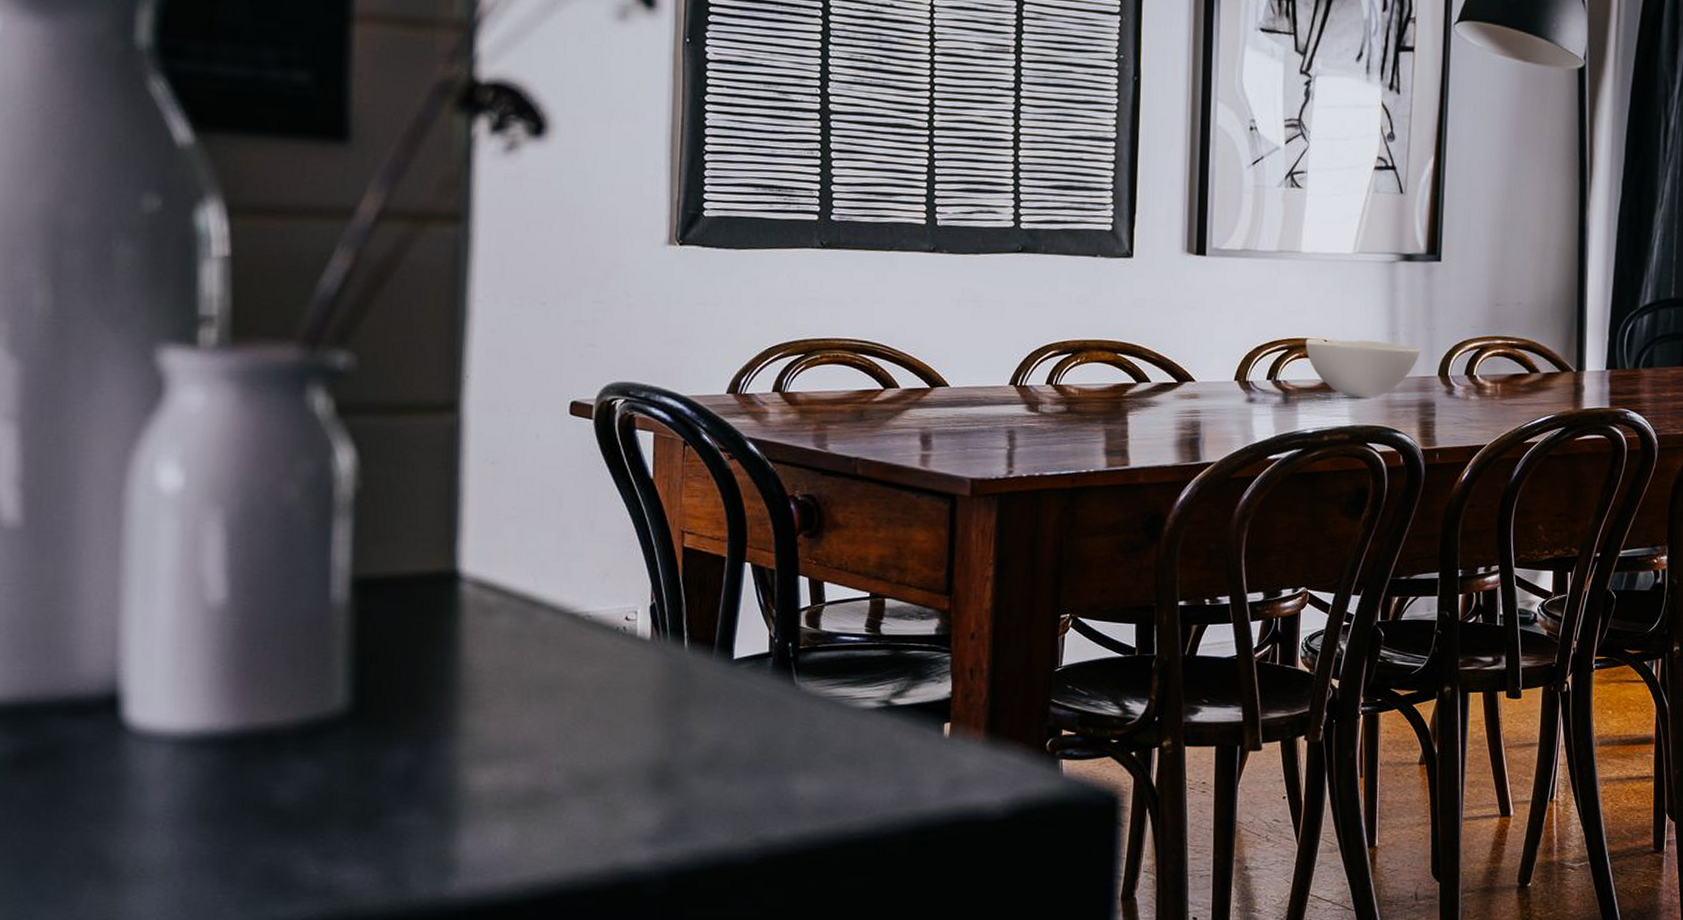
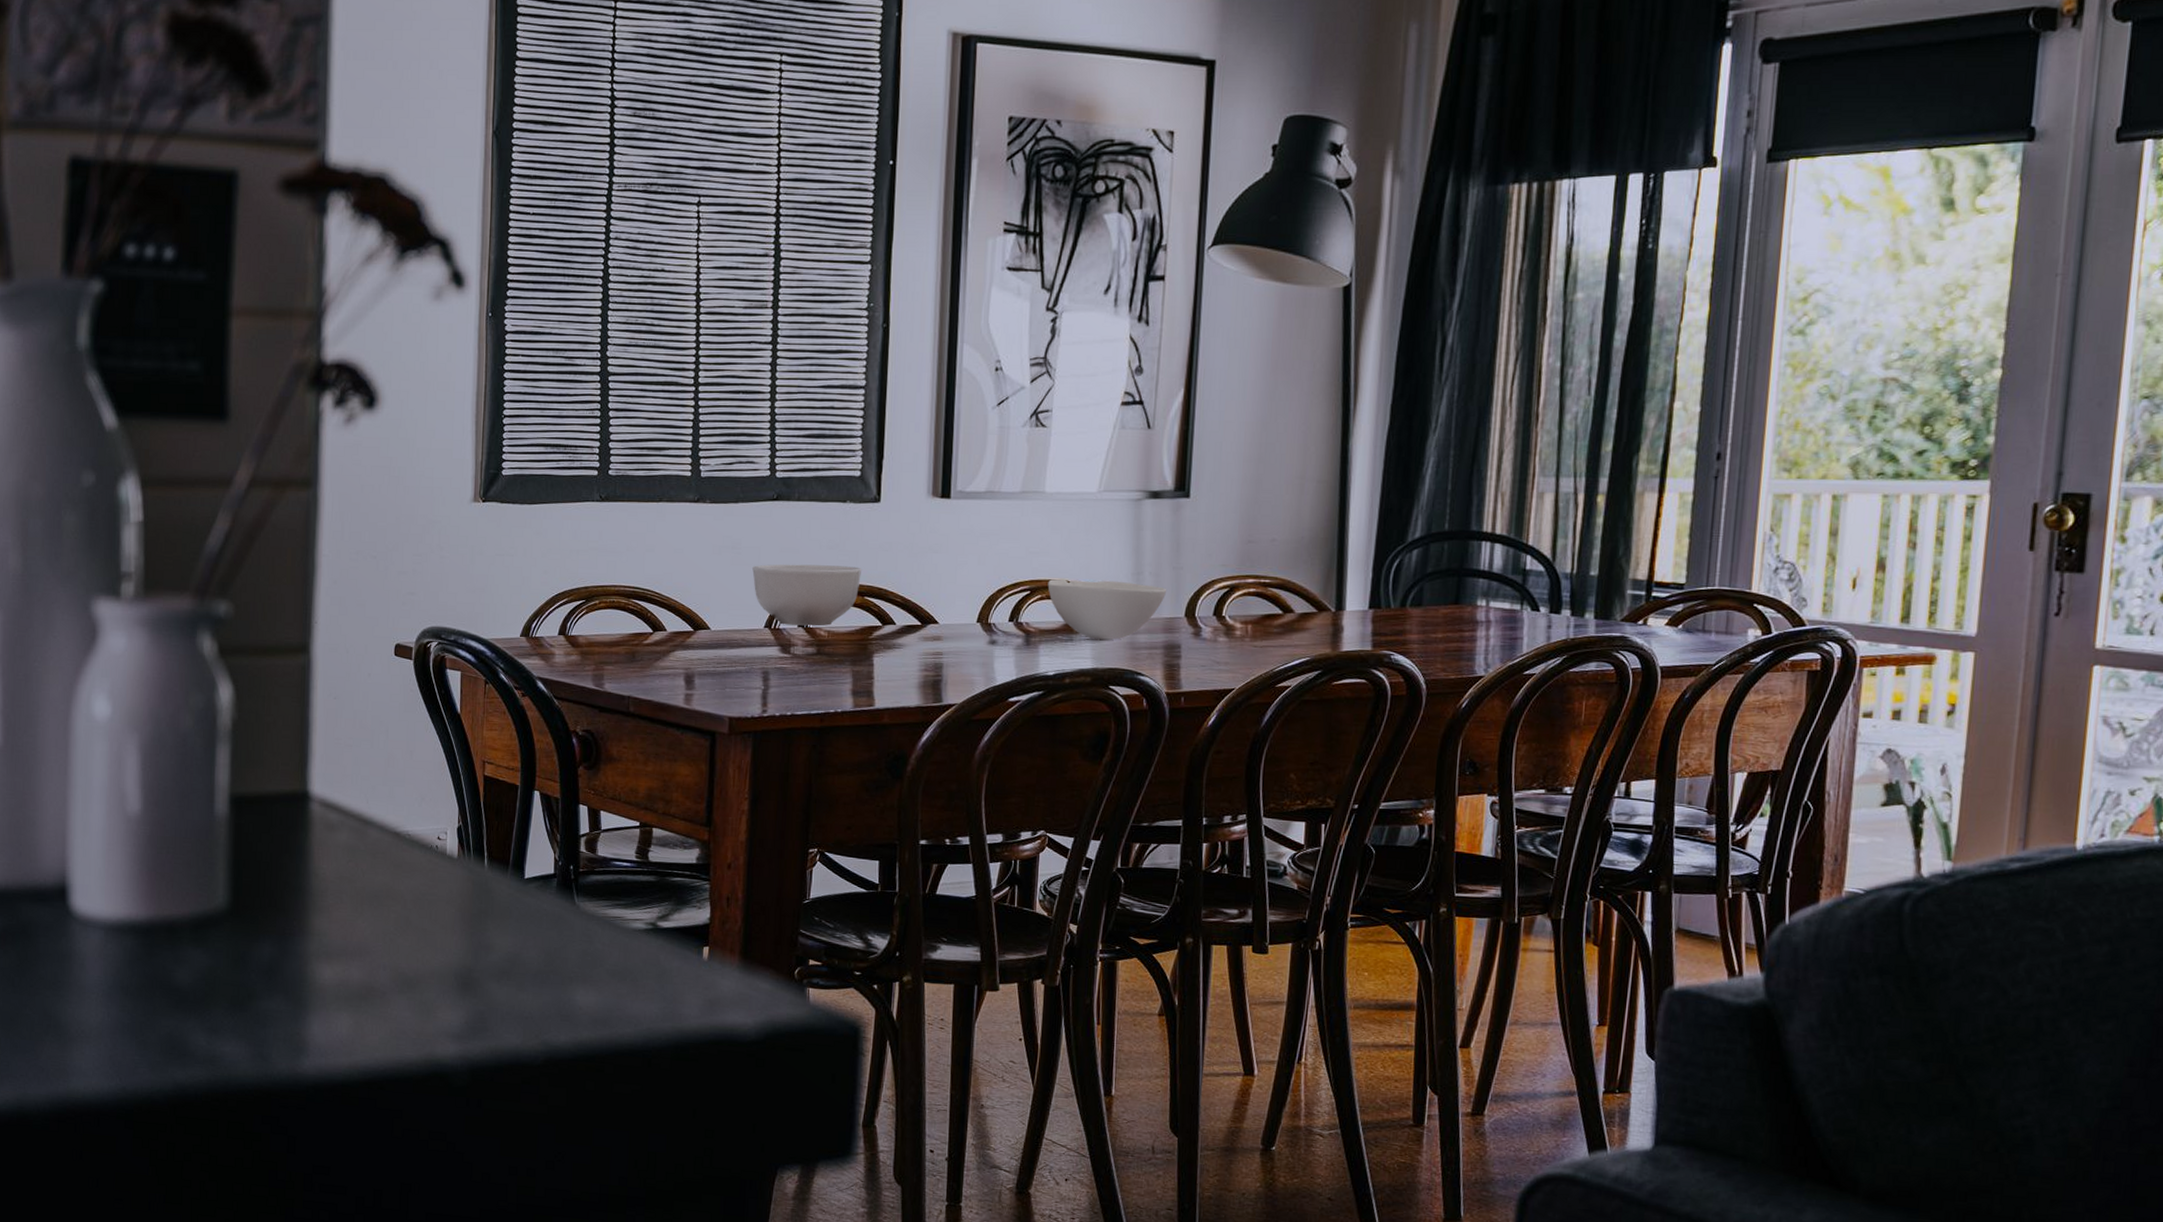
bowl: none [995,318,1115,384] -> present [752,564,862,627]

